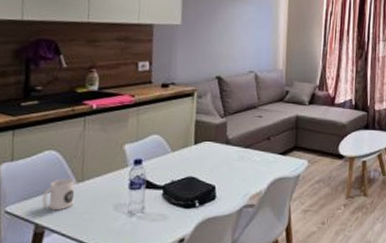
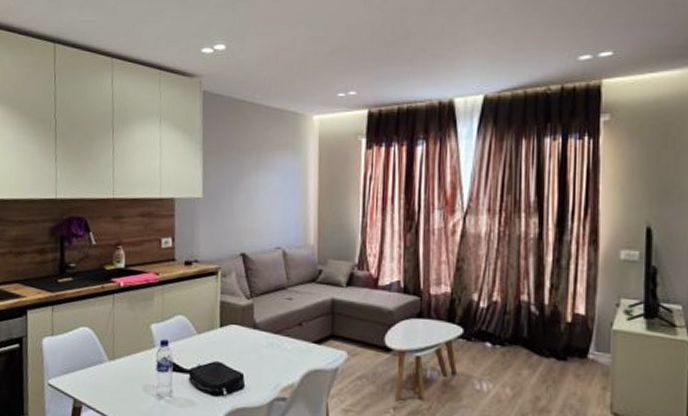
mug: present [42,178,75,211] -> none [79,355,107,387]

